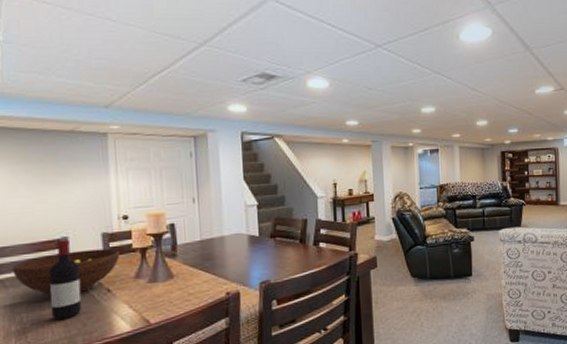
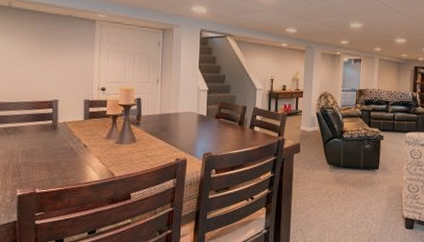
fruit bowl: present [12,248,120,296] -> none [14,111,97,145]
wine bottle: present [49,239,82,320] -> none [40,101,65,164]

